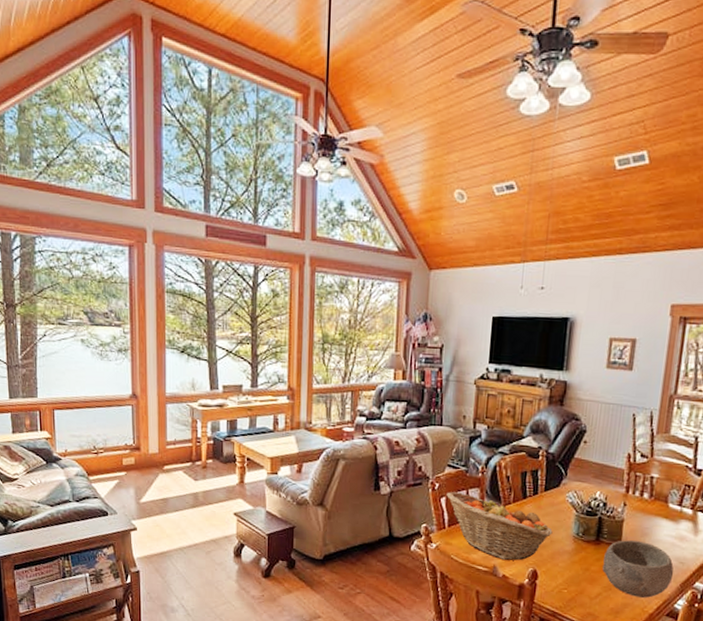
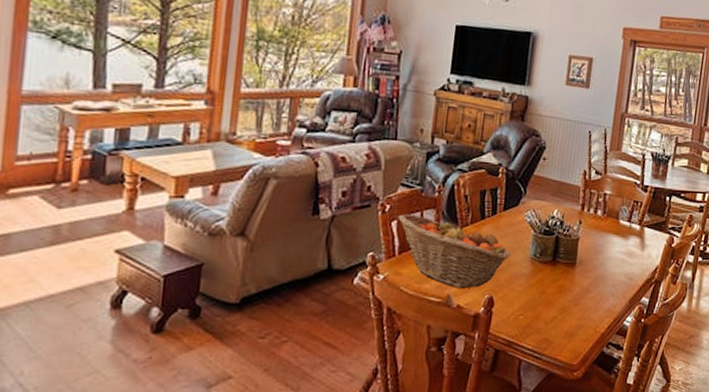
bowl: present [602,540,674,598] -> none [558,259,624,317]

